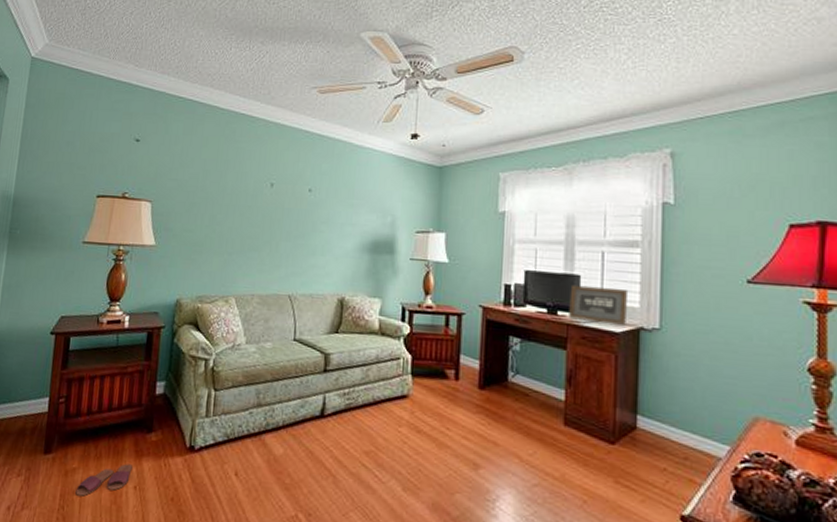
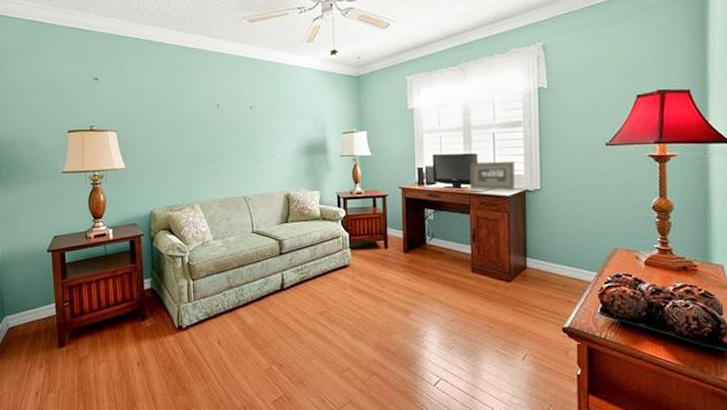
slippers: present [75,464,133,497] -> none [90,347,134,376]

